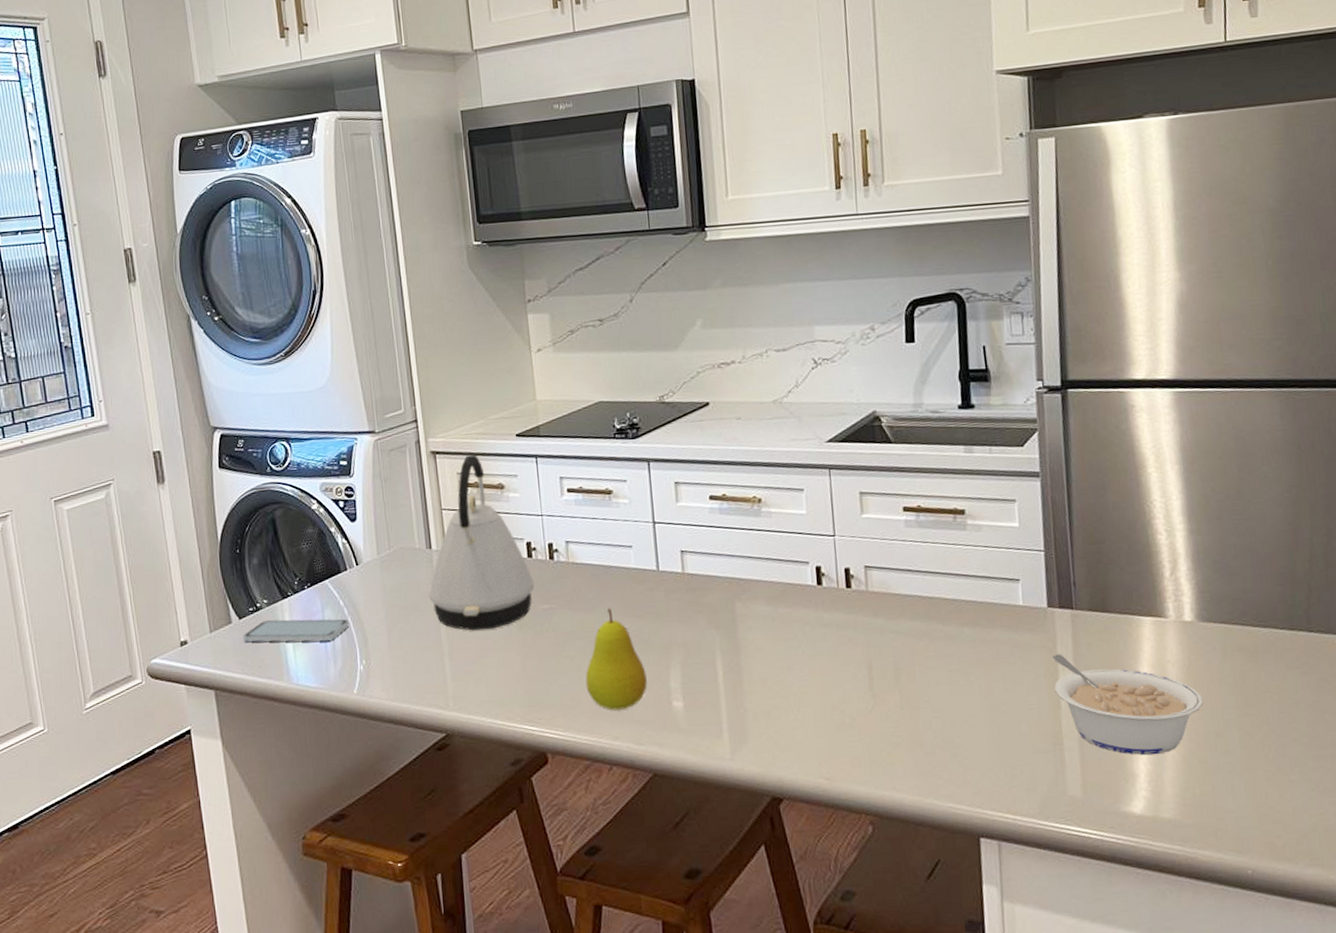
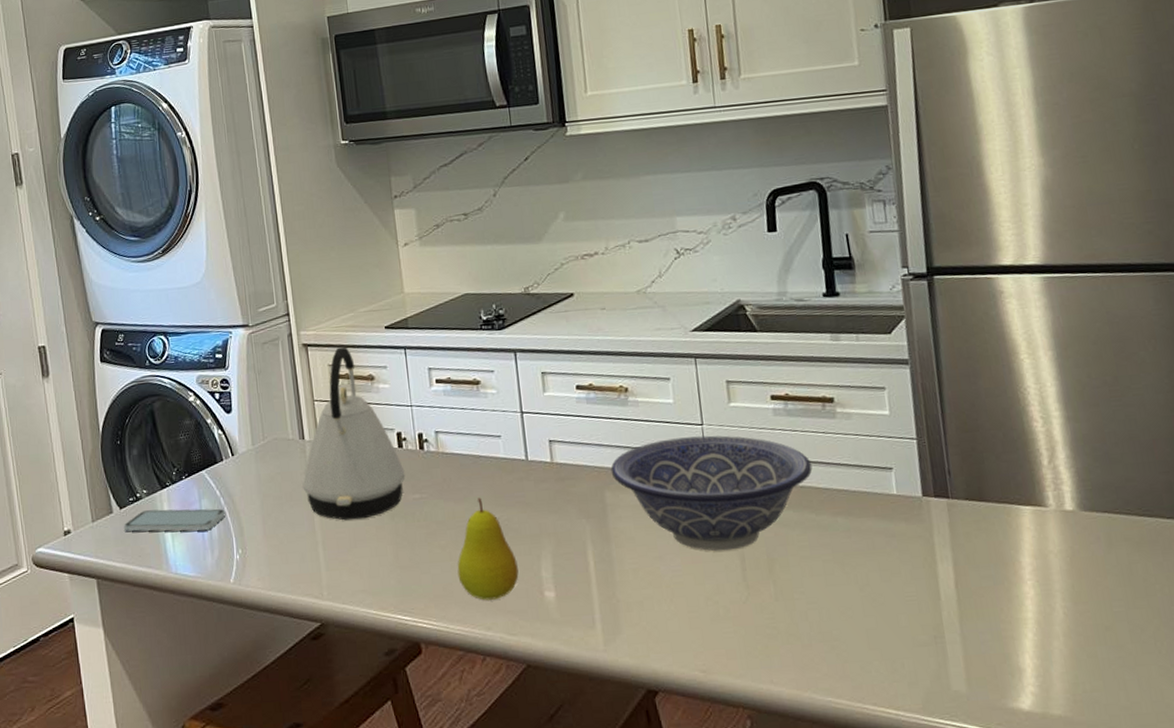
decorative bowl: none [742,546,942,661] -> present [610,435,813,551]
legume: present [1052,654,1203,756] -> none [929,544,1089,649]

